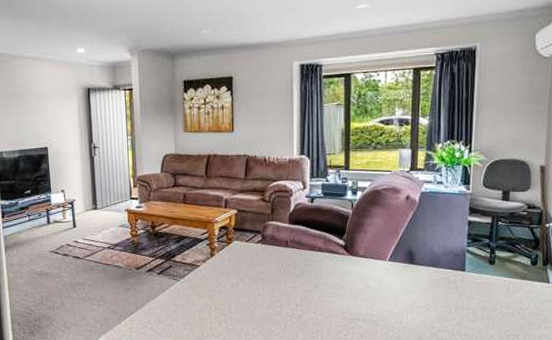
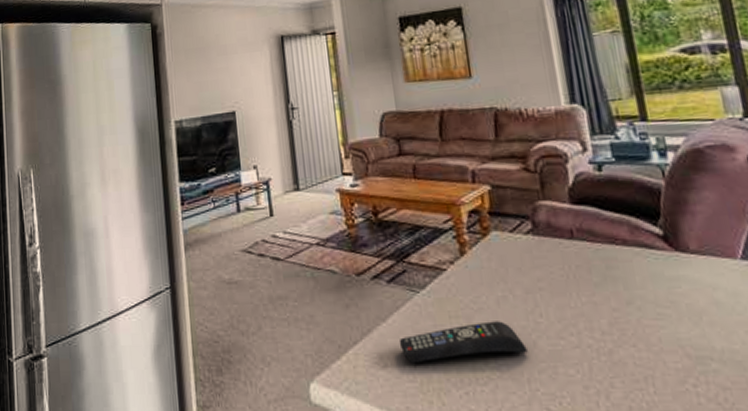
remote control: none [162,298,247,326] -> present [399,321,528,364]

